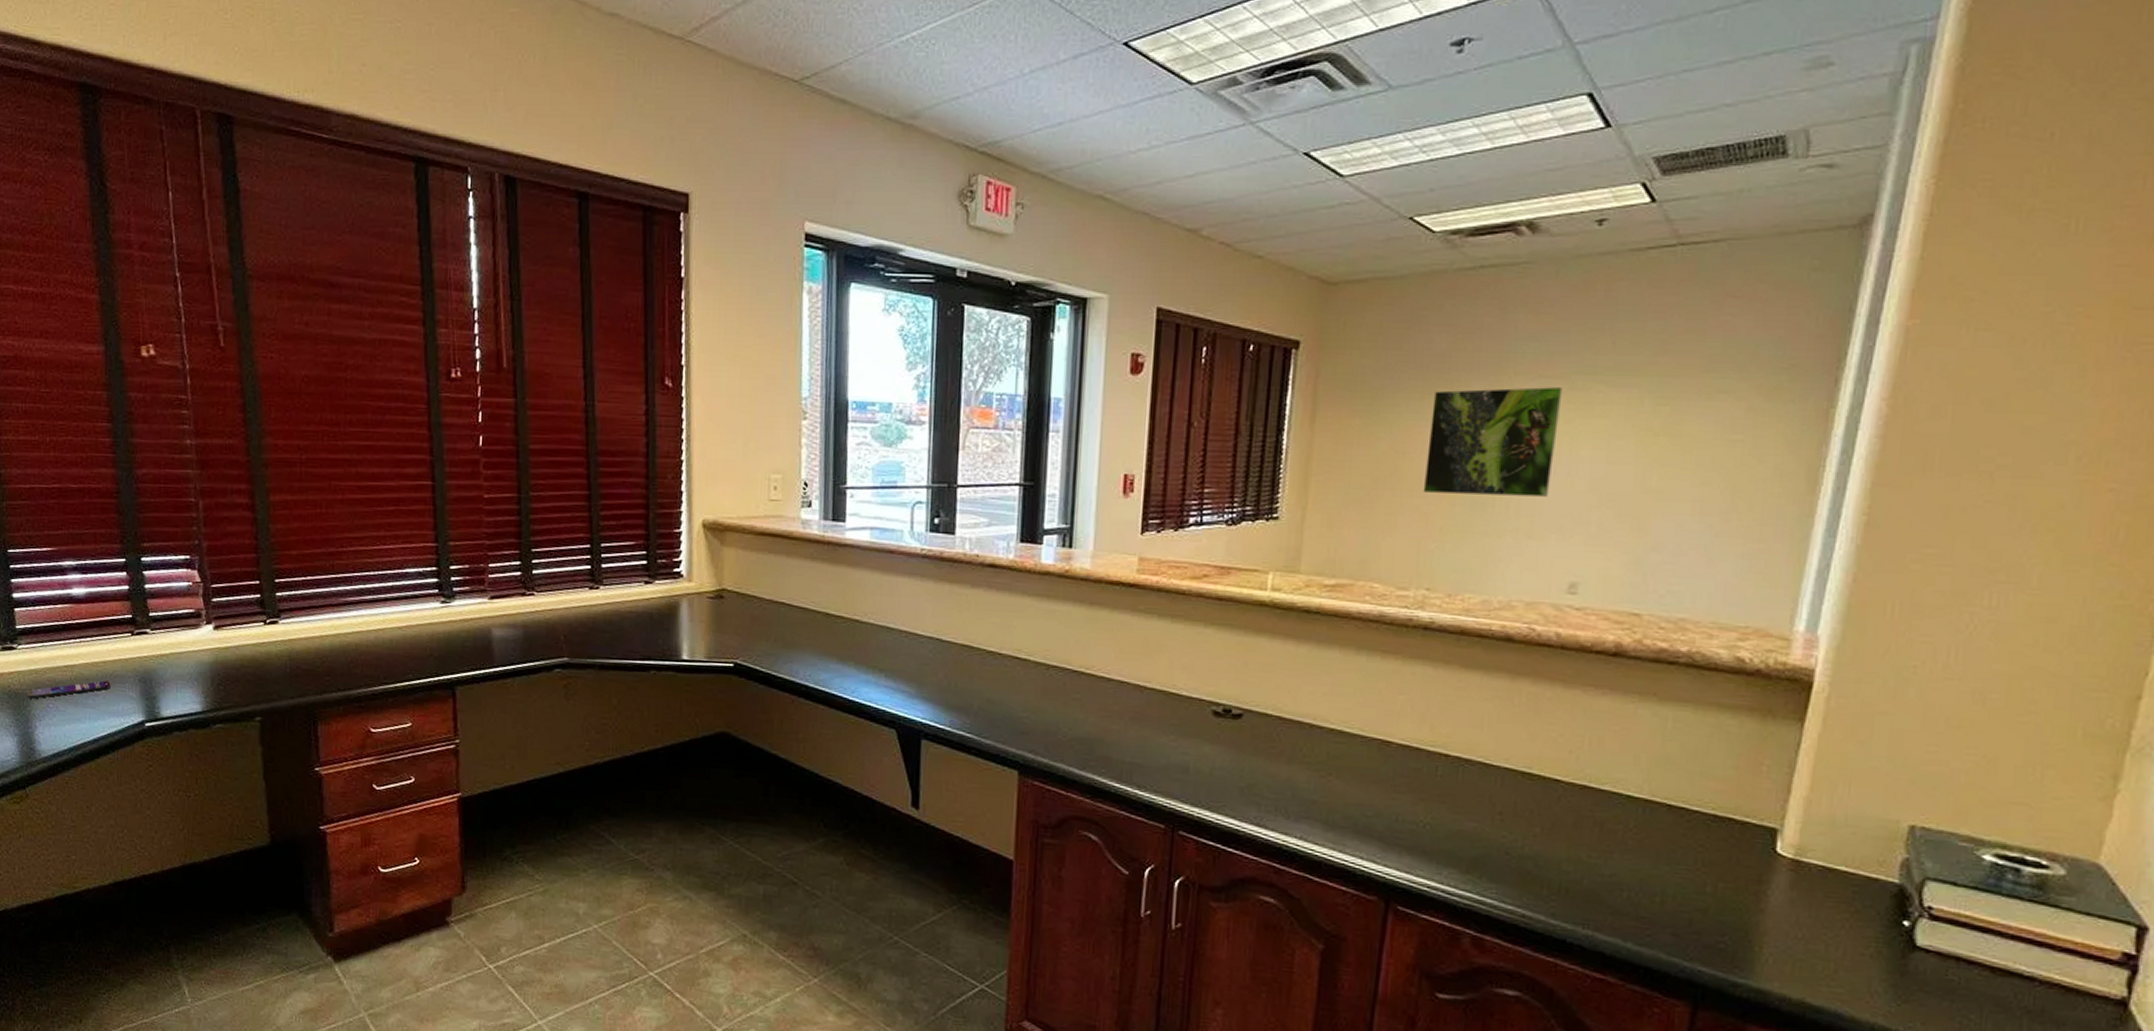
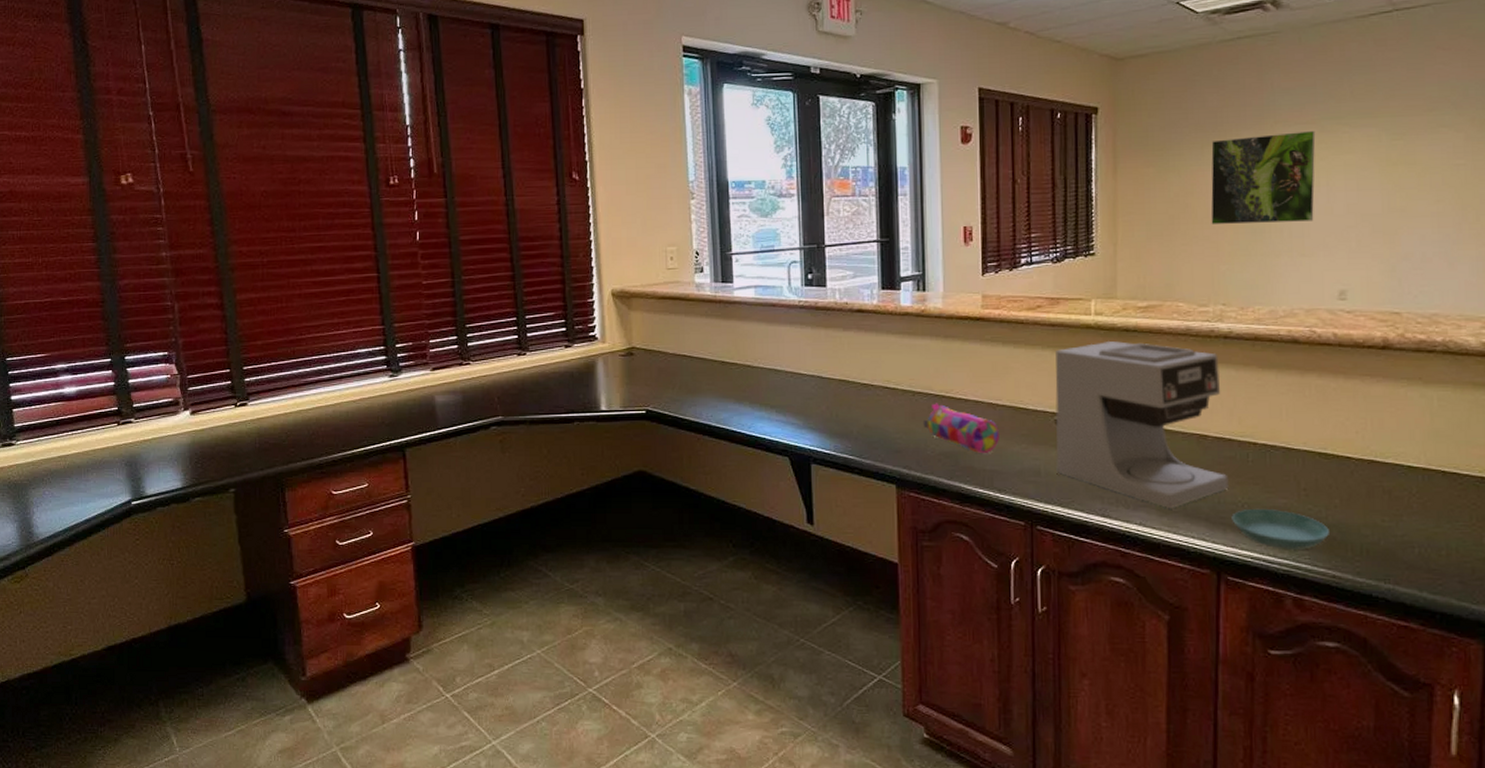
smartphone: present [27,680,111,699] -> none [25,467,100,488]
pencil case: none [1055,680,1145,744] -> present [923,403,999,454]
coffee maker: none [1208,623,1415,824] -> present [1055,341,1229,509]
saucer: none [1409,830,1524,882] -> present [1231,508,1329,549]

